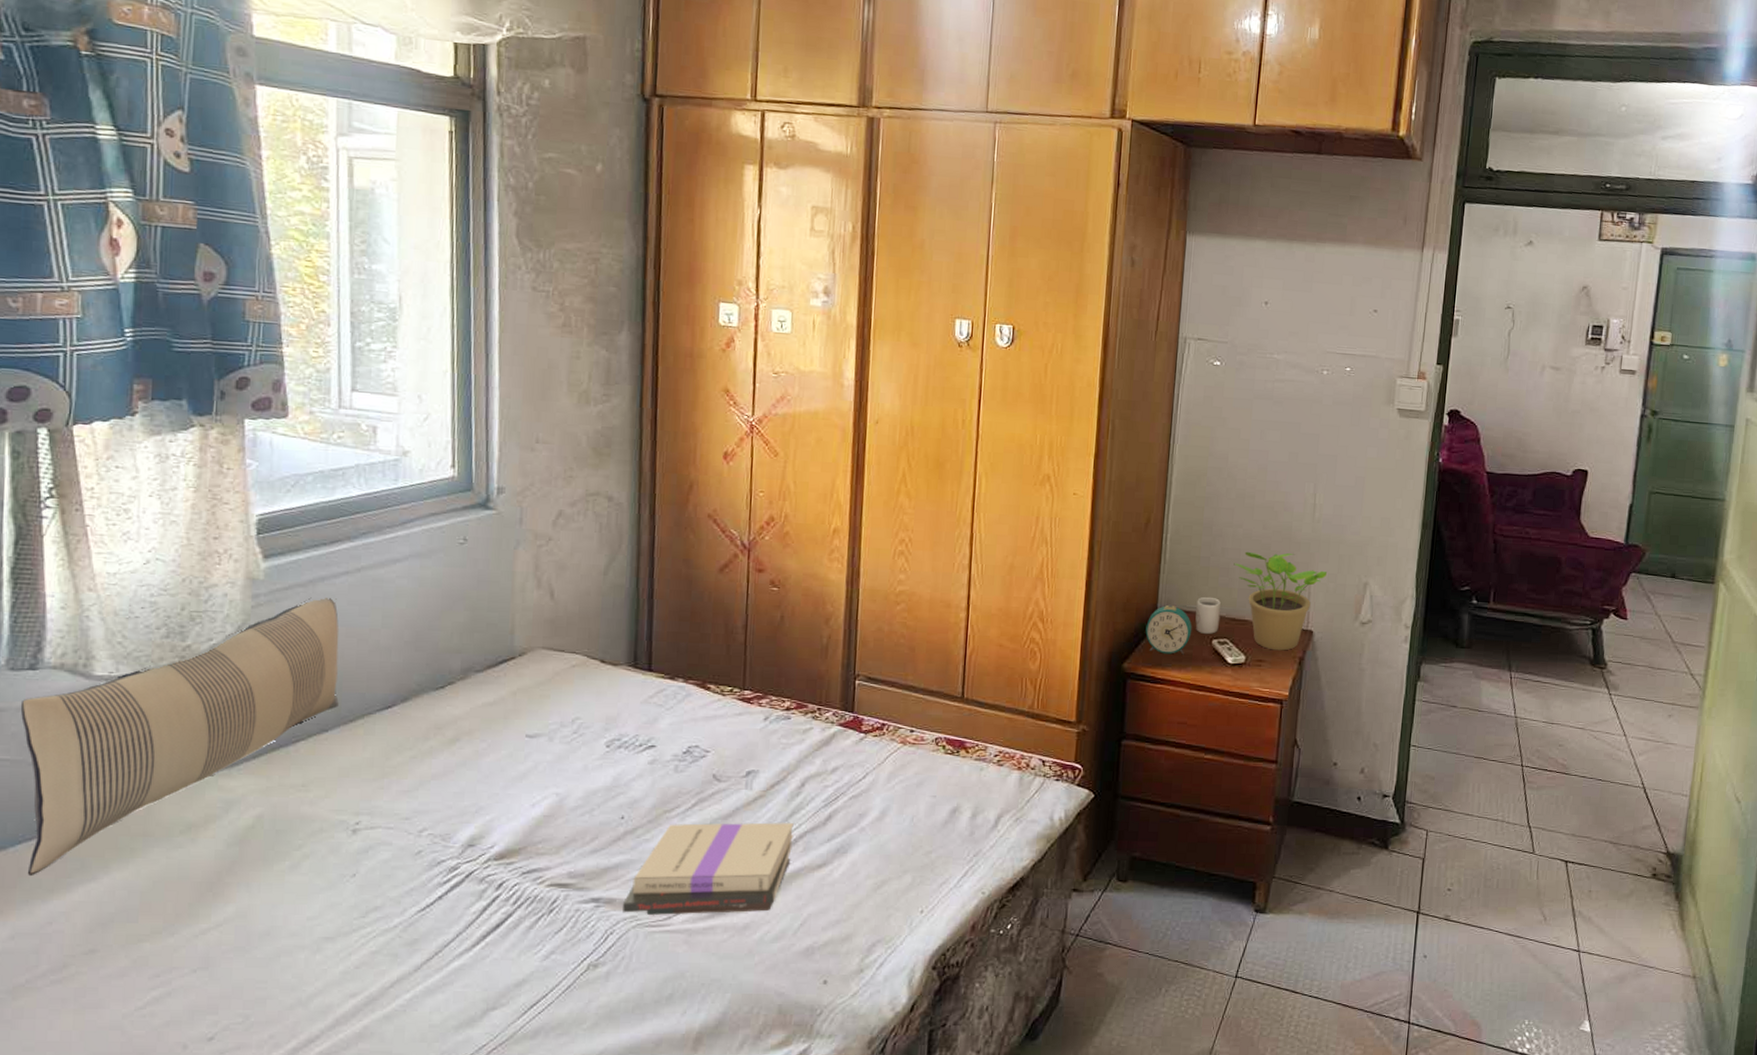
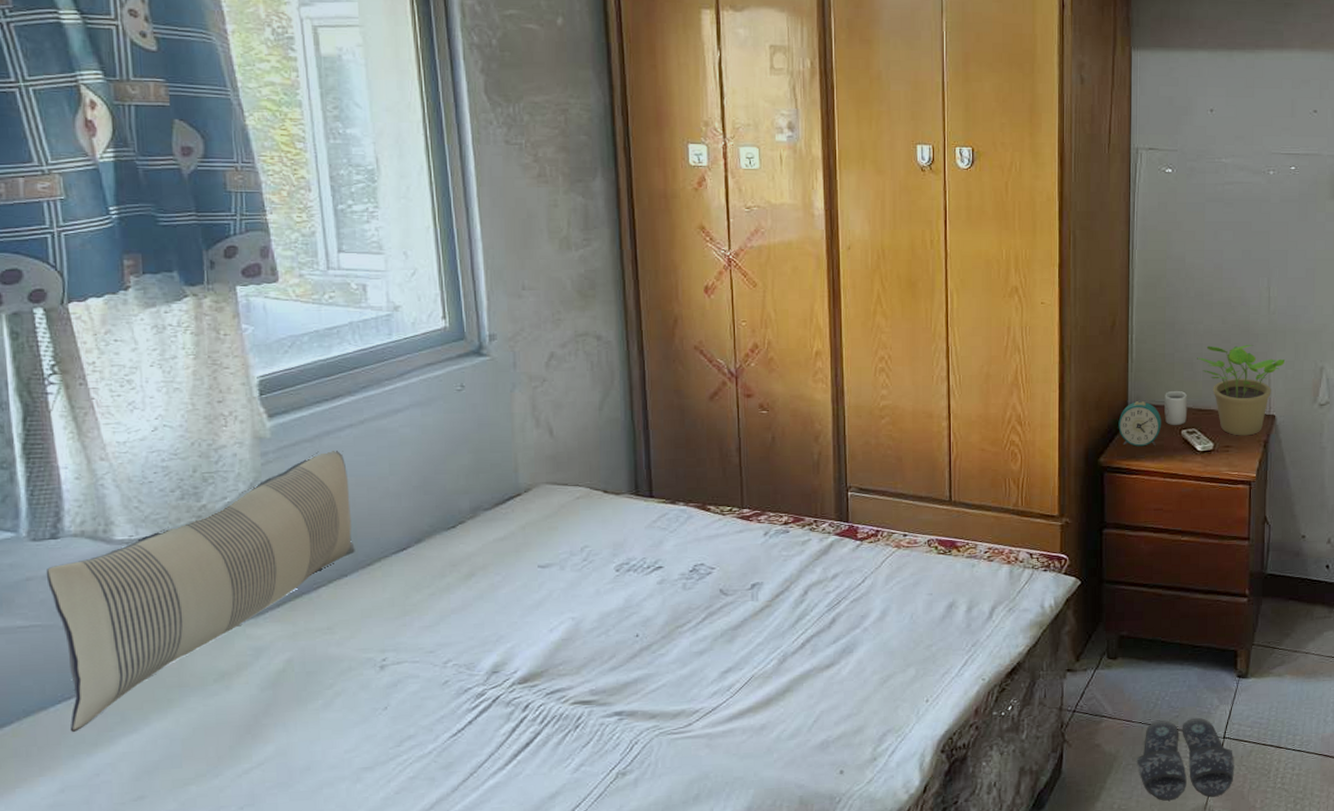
books: present [623,822,794,915] -> none [645,629,802,723]
slippers: none [1140,952,1245,1042] -> present [1137,717,1234,801]

